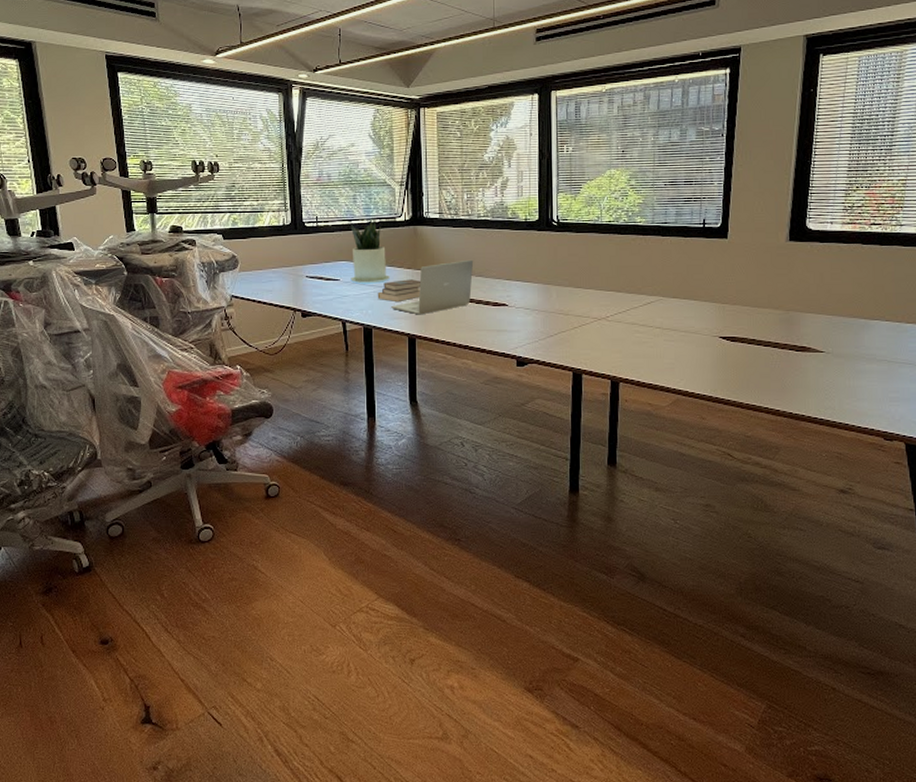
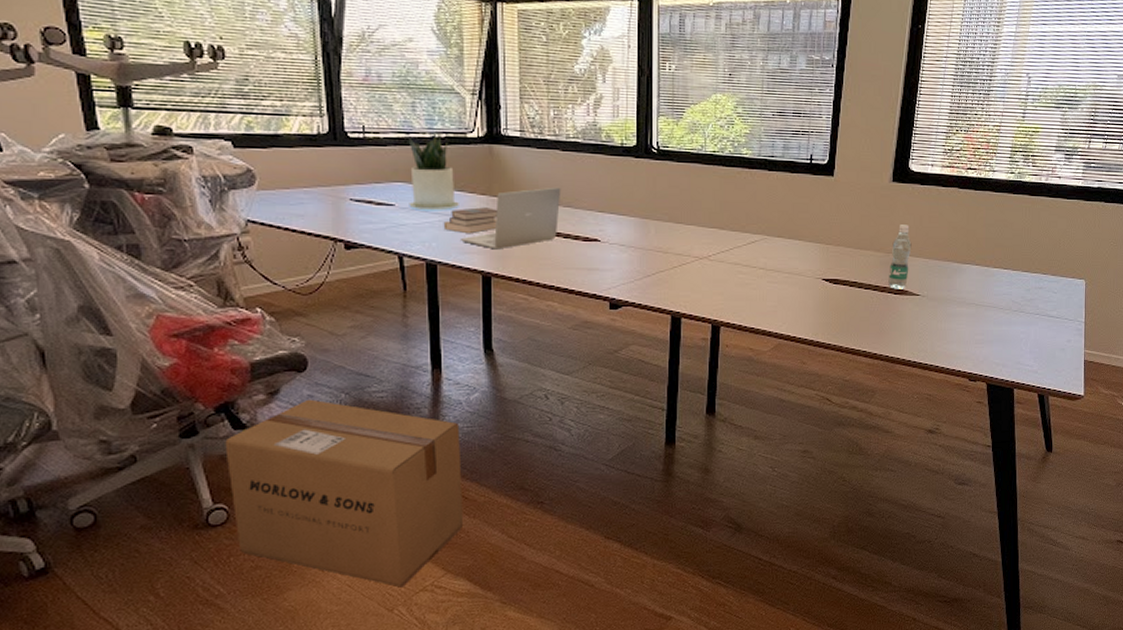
box: none [212,440,393,607] -> present [225,399,464,588]
bottle: none [789,282,813,346] -> present [888,225,912,289]

